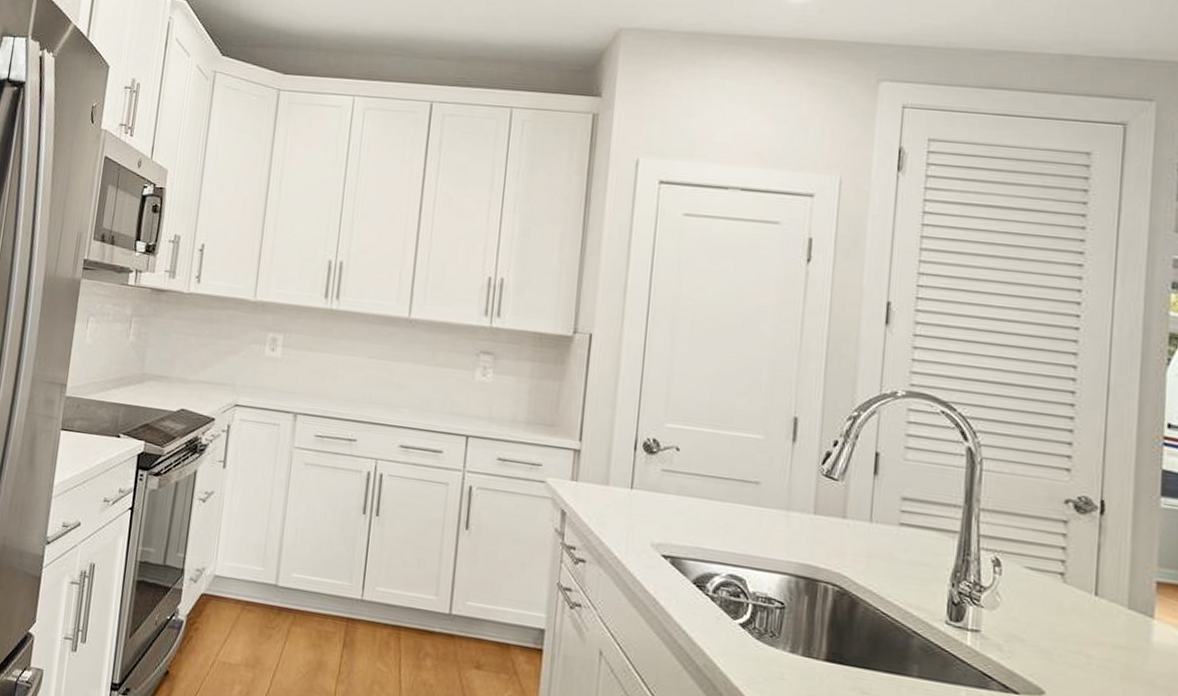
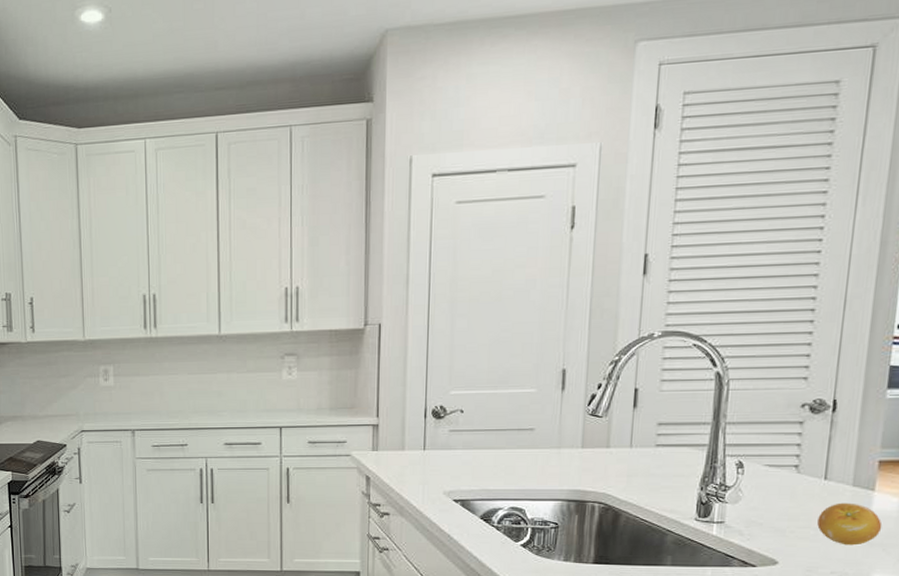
fruit: none [1089,626,1166,685] -> present [817,502,883,546]

